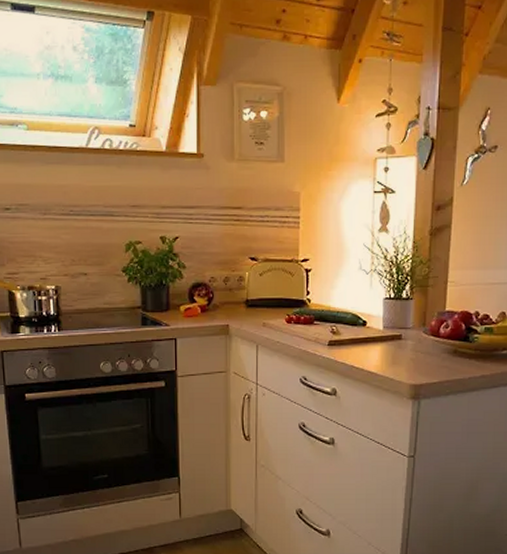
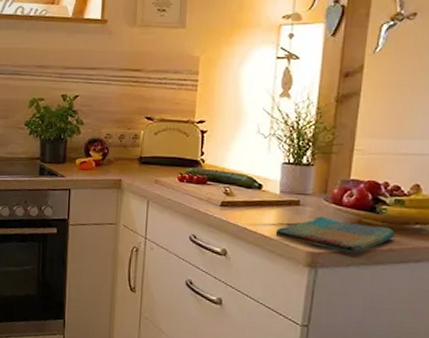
dish towel: none [380,349,486,383] -> present [275,216,395,254]

